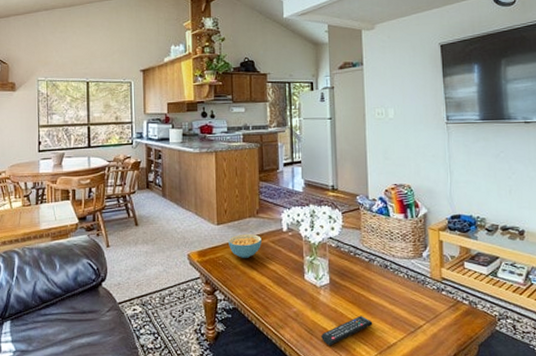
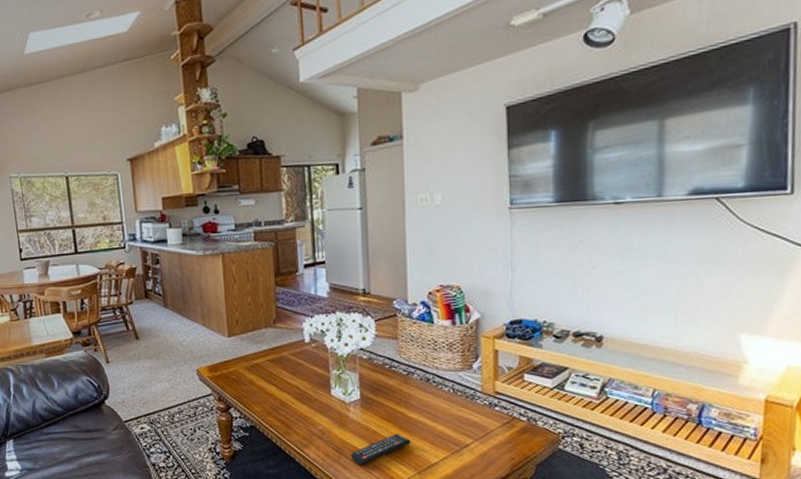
cereal bowl: present [228,233,262,258] -> none [242,346,280,373]

